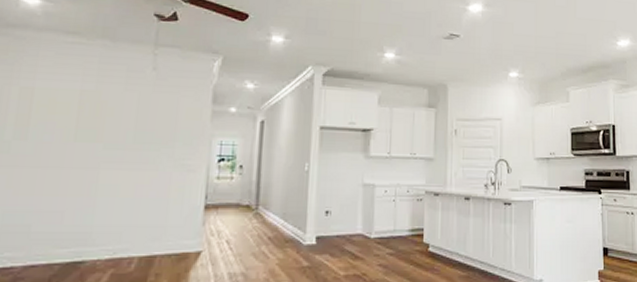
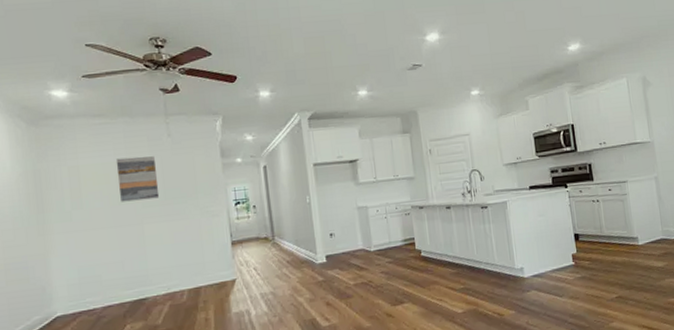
wall art: none [78,86,131,141] -> present [115,156,160,202]

